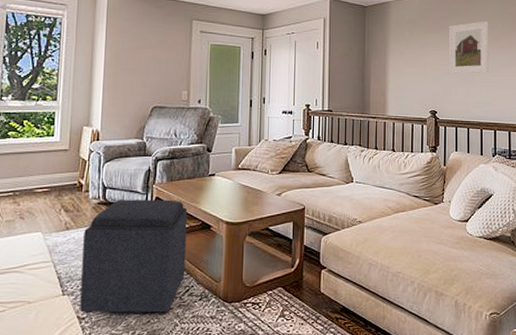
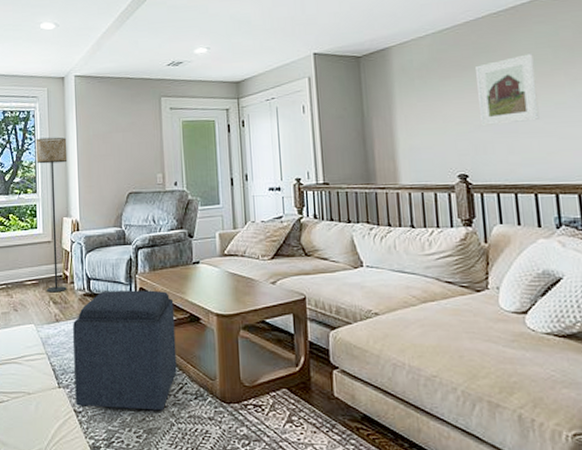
floor lamp: none [58,46,94,201] -> present [36,137,68,293]

